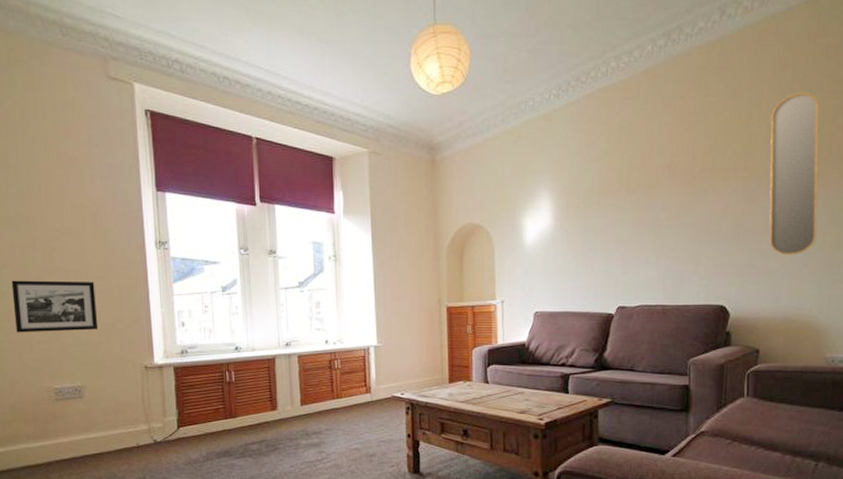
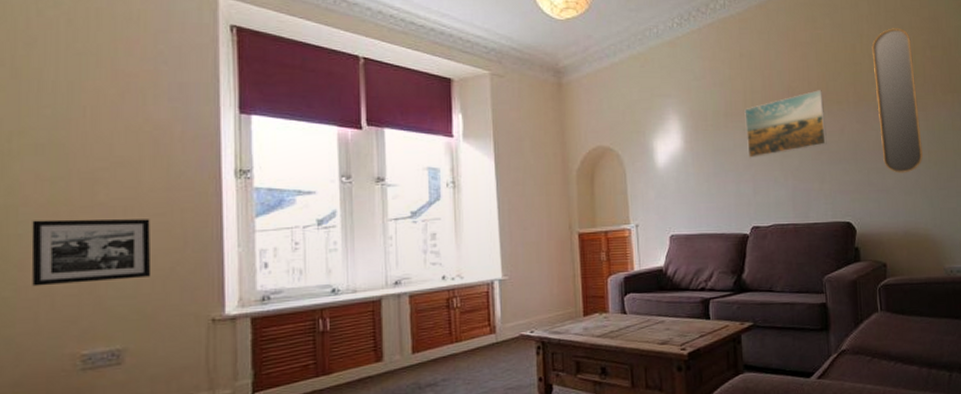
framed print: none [619,165,708,238] -> present [744,90,827,159]

